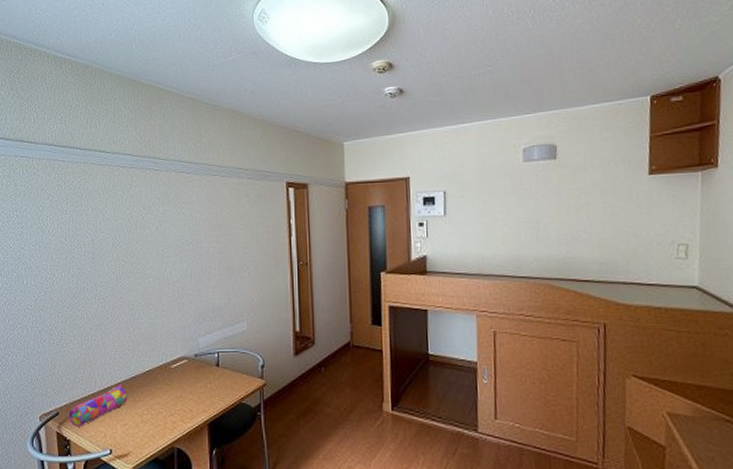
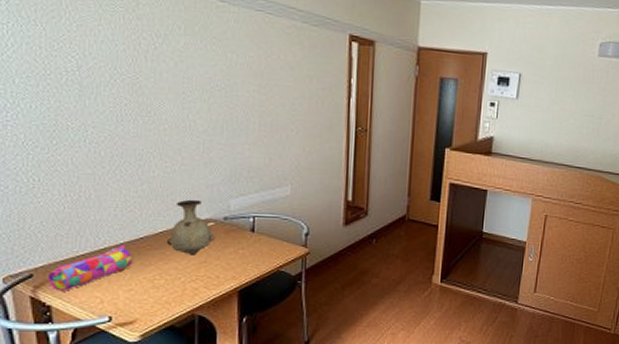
vase: none [152,340,189,391] -> present [168,199,216,256]

